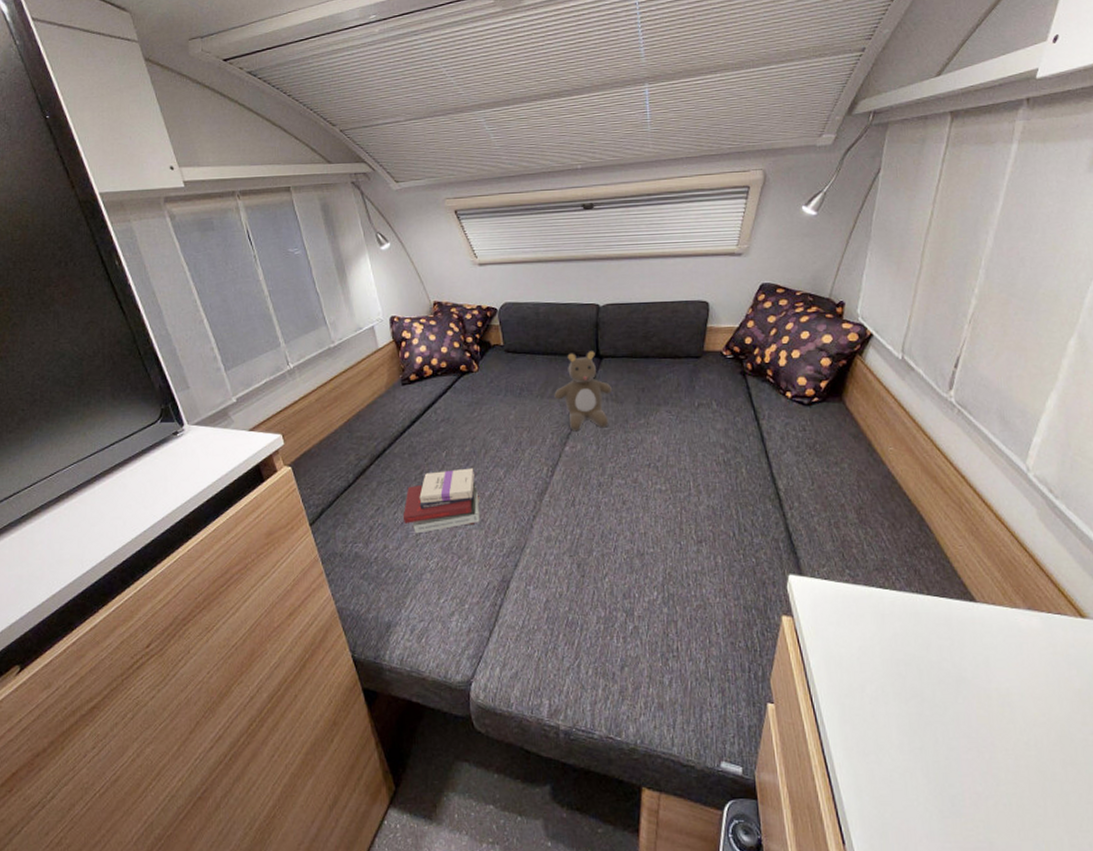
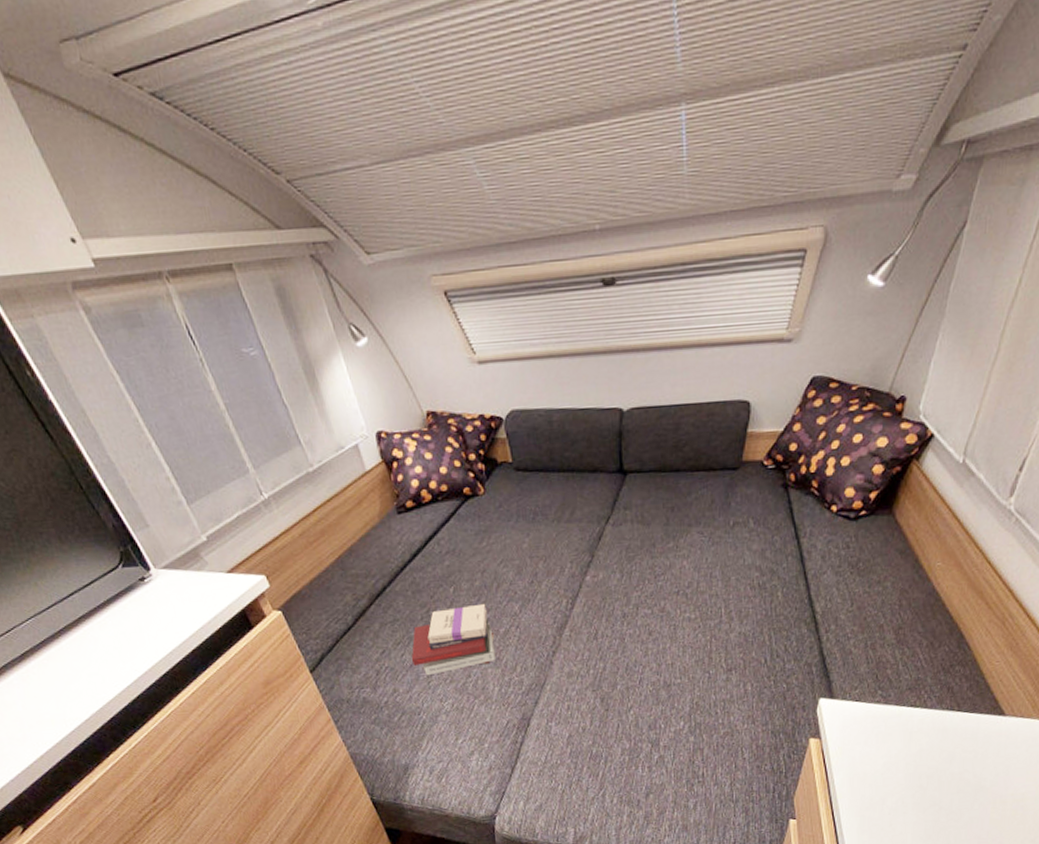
teddy bear: present [554,351,613,430] -> none [572,465,639,558]

